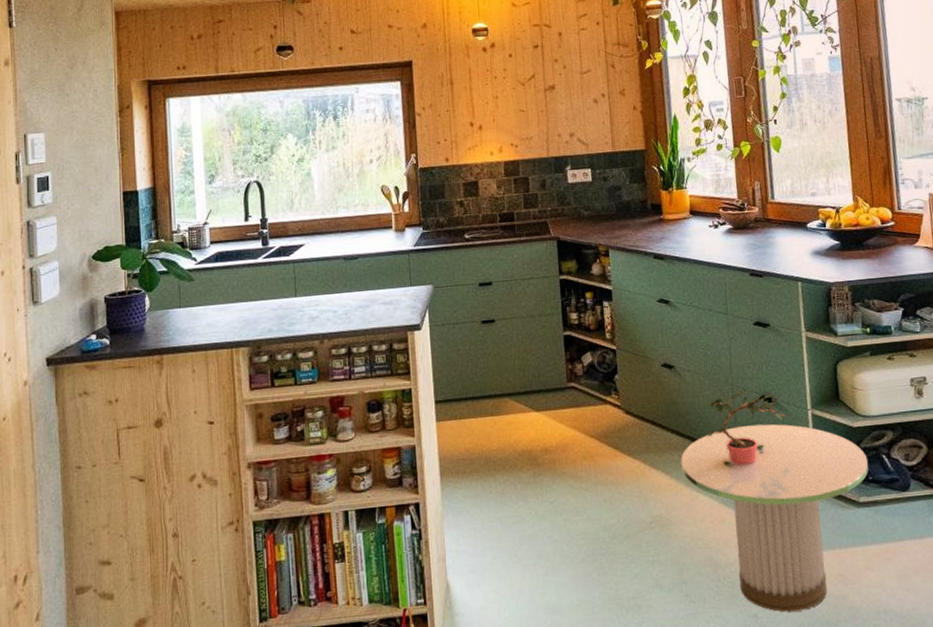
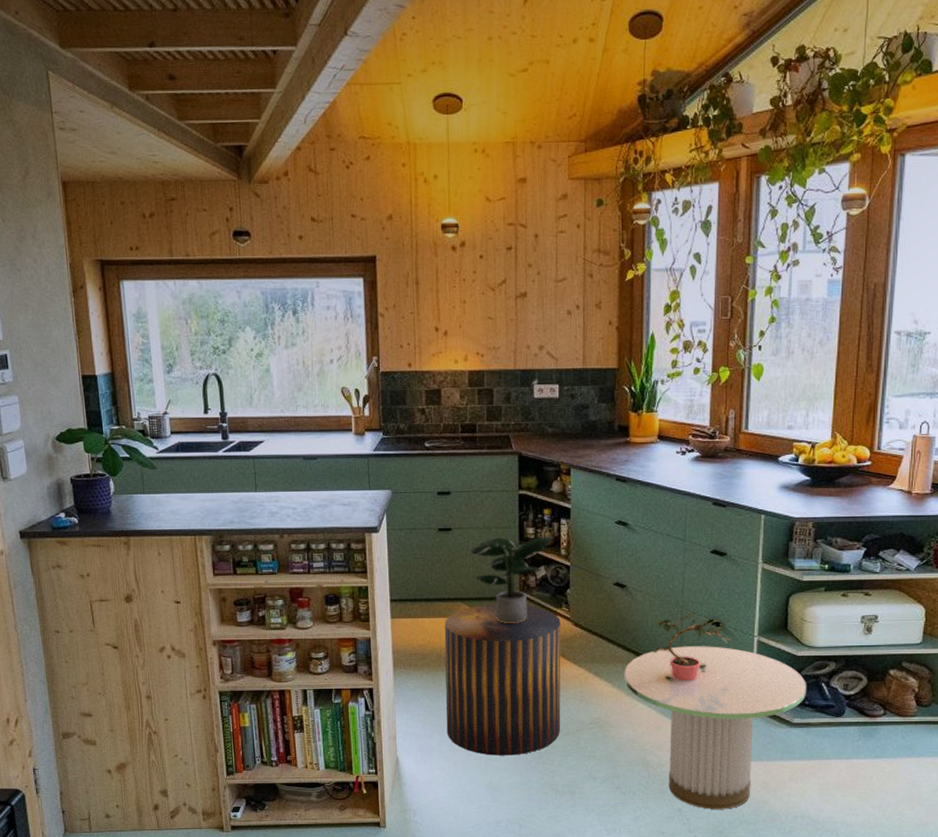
stool: none [492,395,621,570] -> present [444,604,561,756]
potted plant: none [514,320,597,418] -> present [470,536,553,624]

